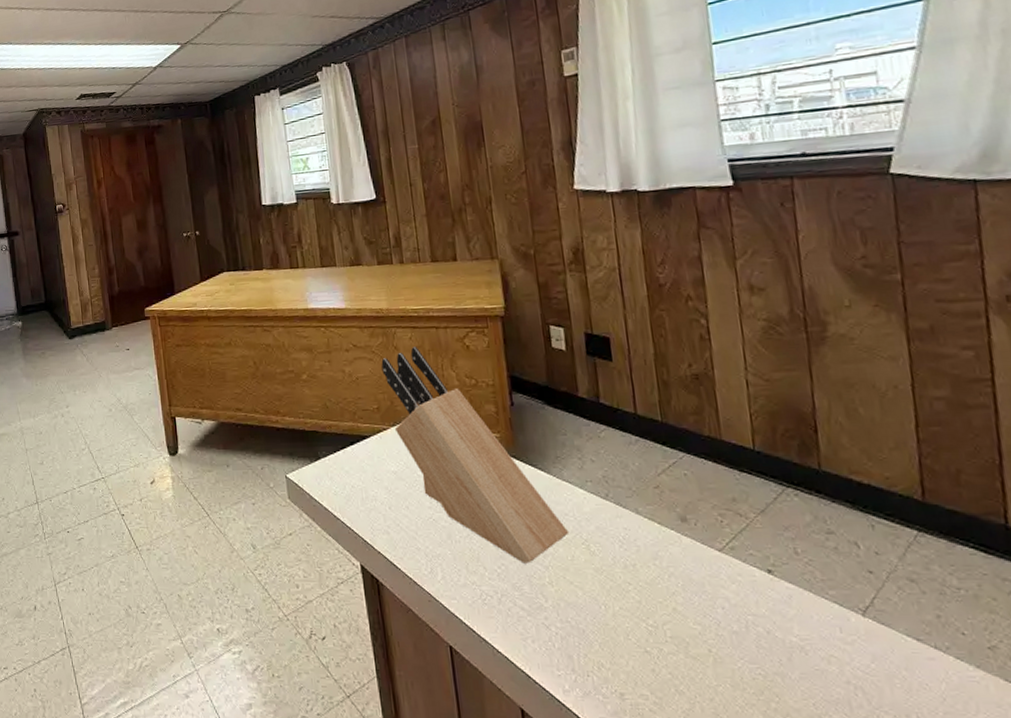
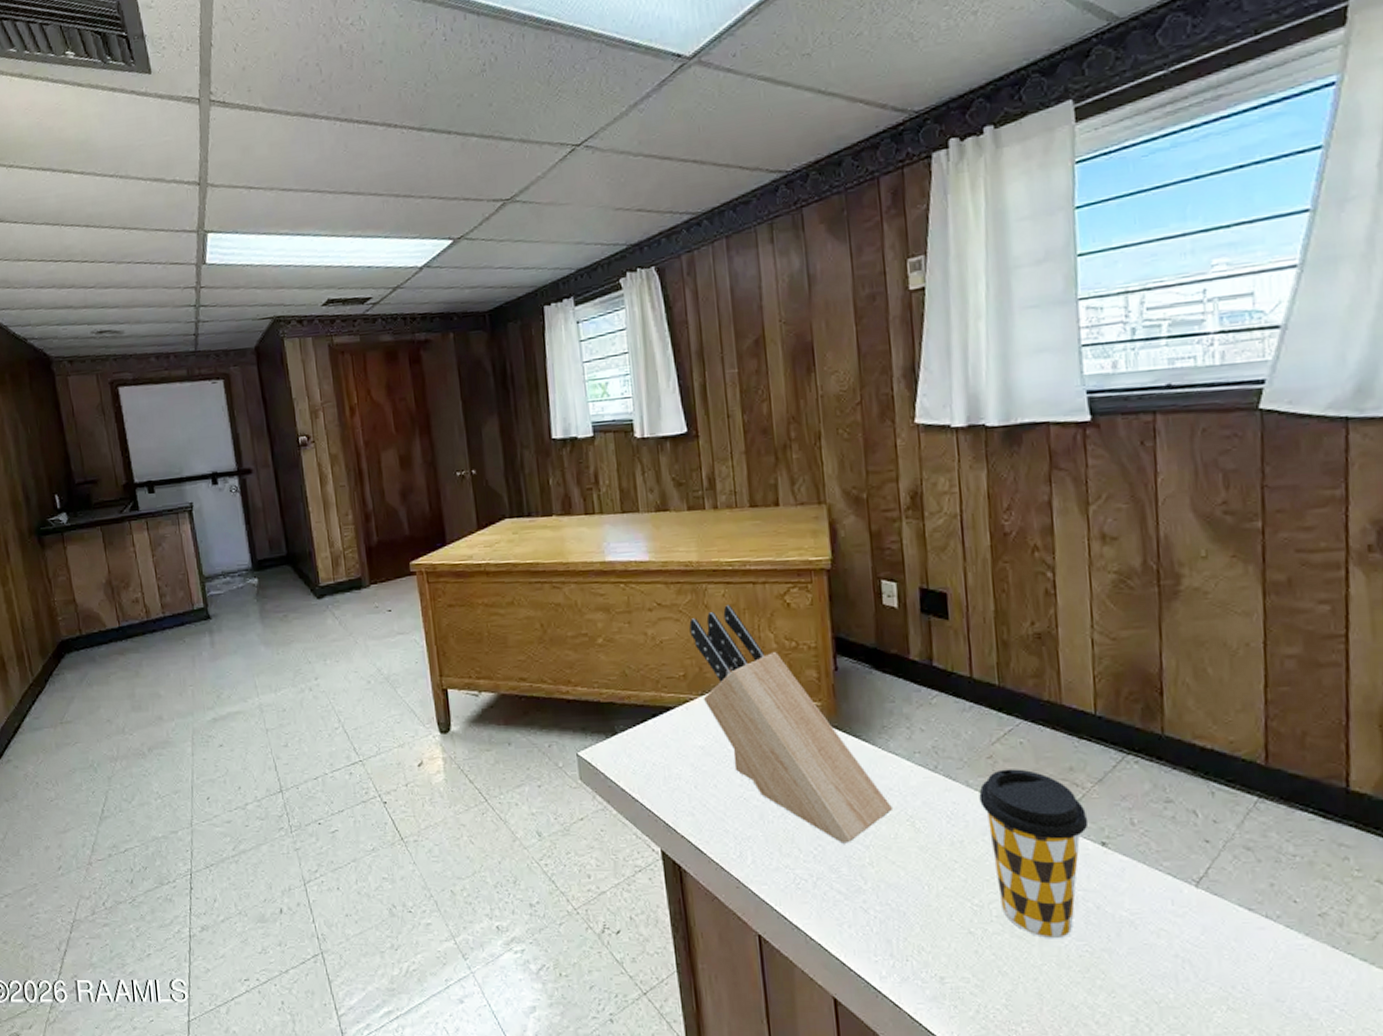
coffee cup: none [648,498,754,661] -> present [979,769,1089,939]

